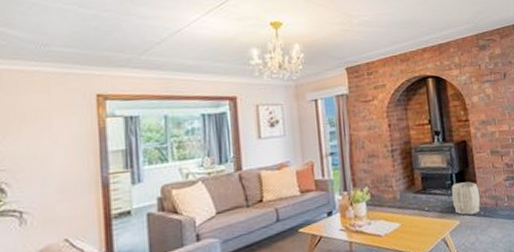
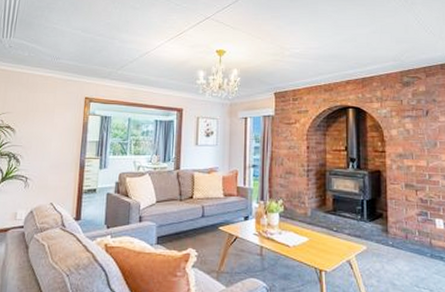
woven basket: present [451,181,480,215] -> none [360,210,389,242]

